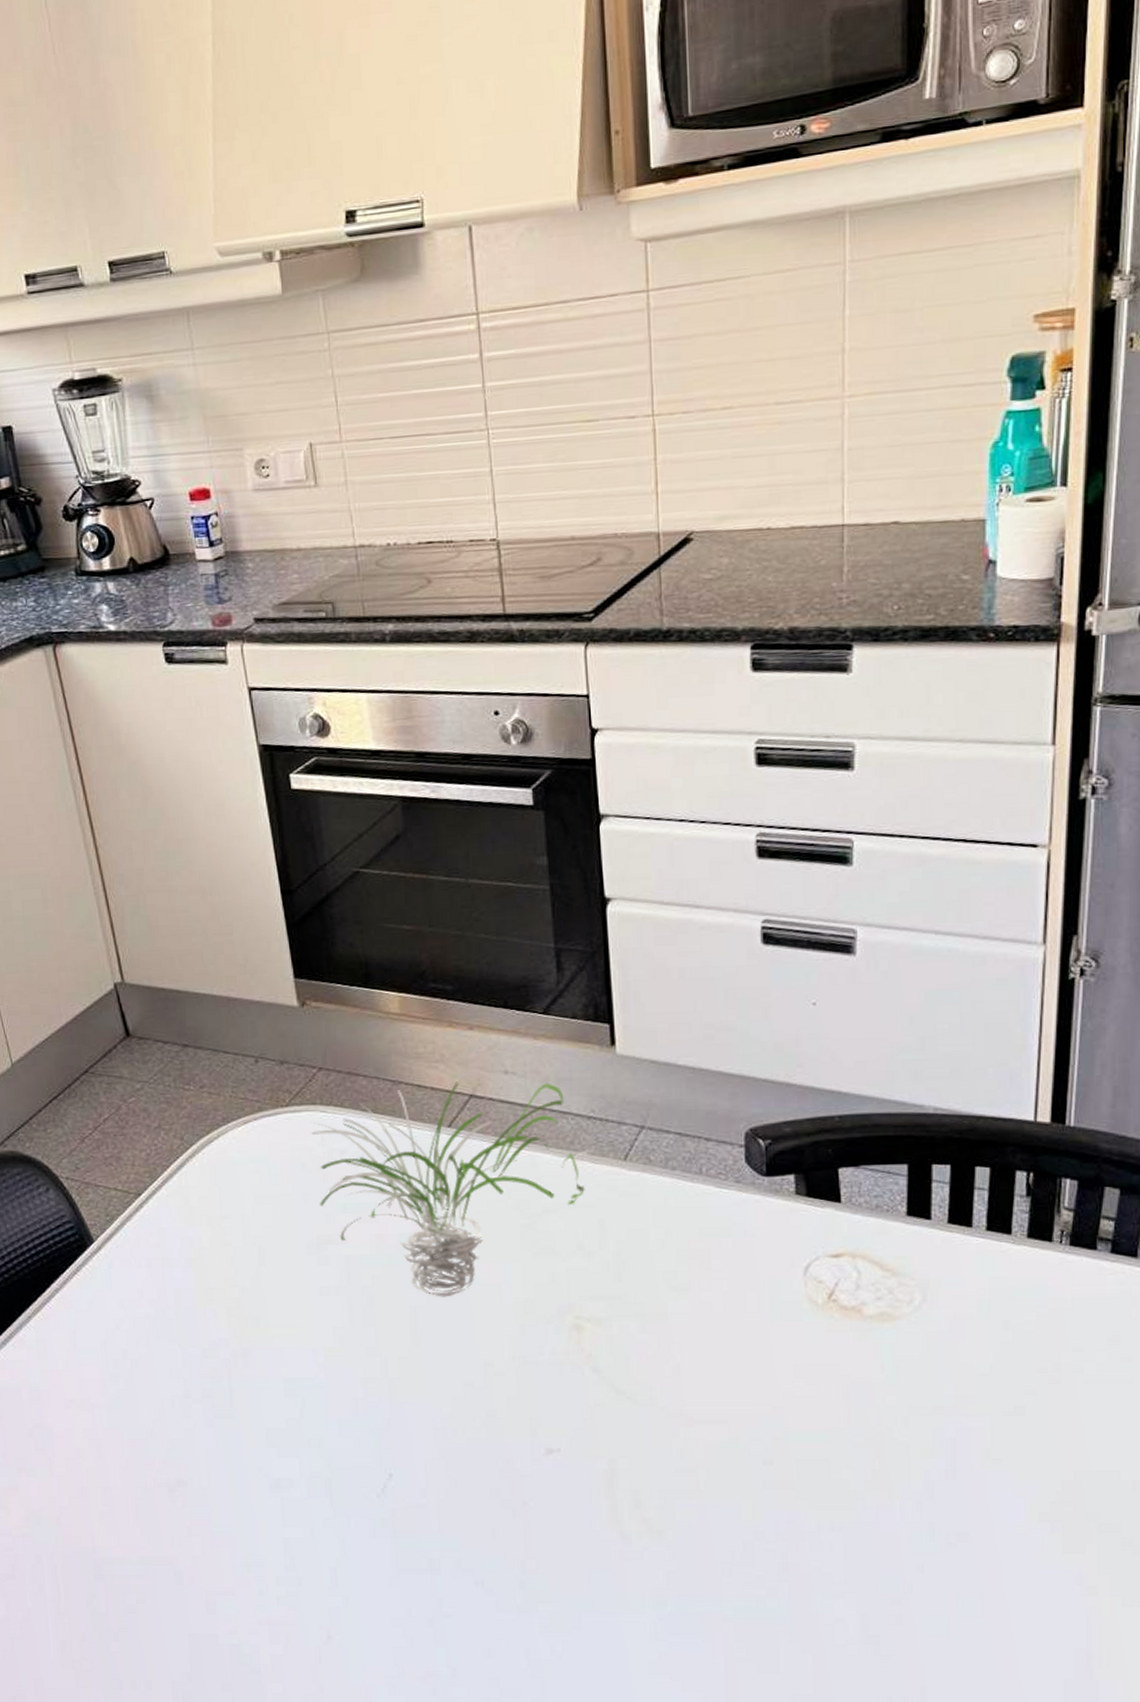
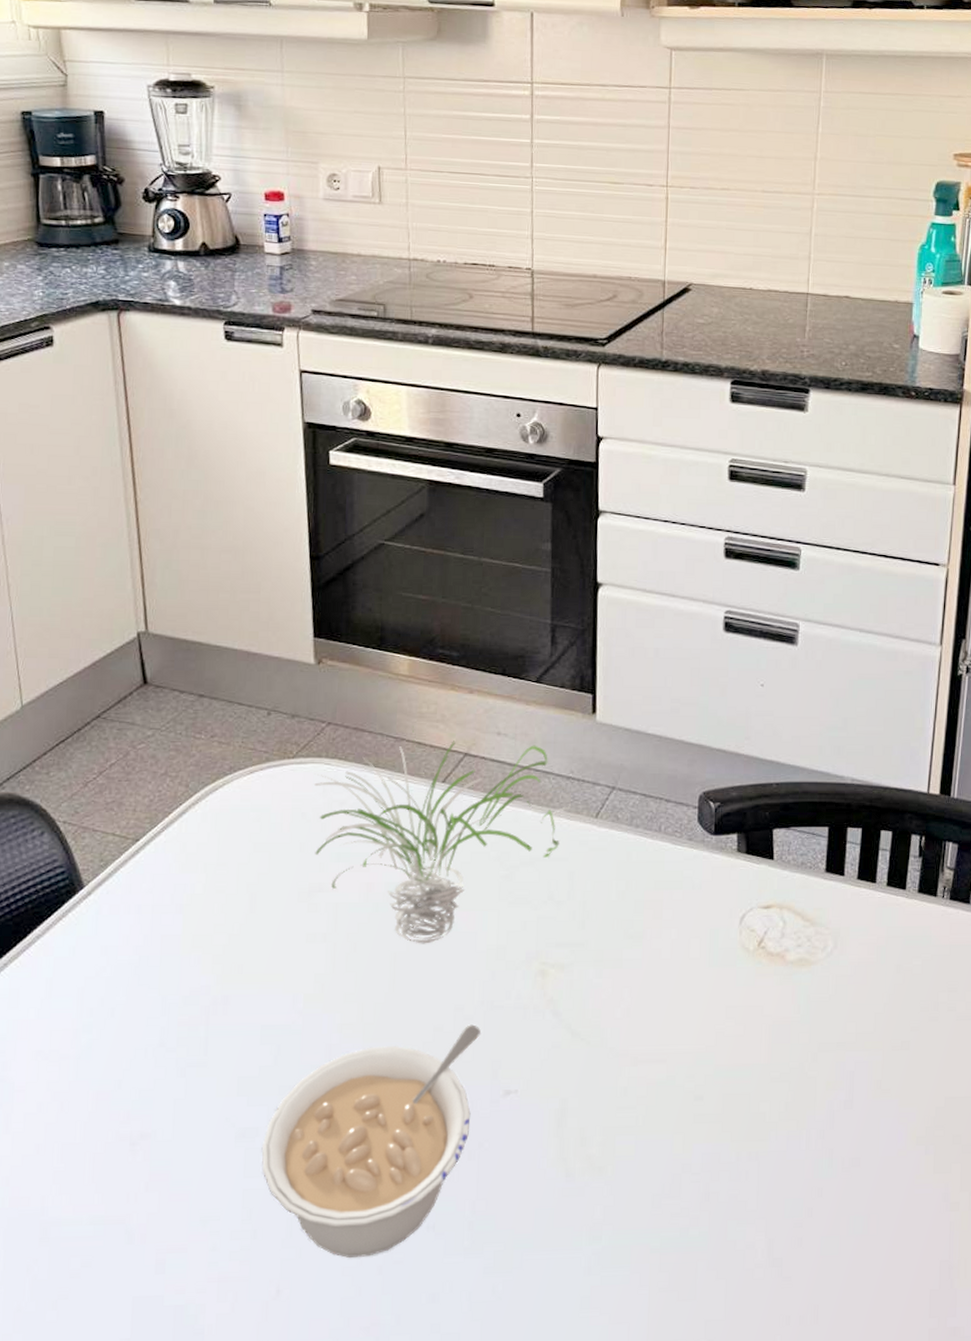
legume: none [297,1380,514,1609] -> present [261,1024,481,1258]

